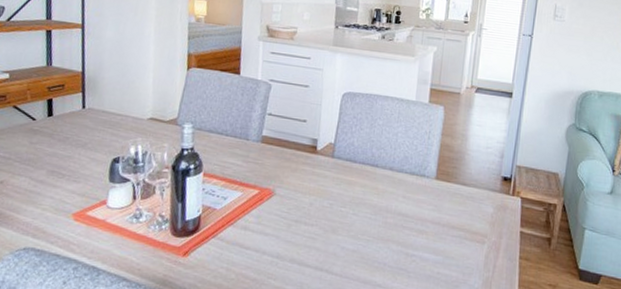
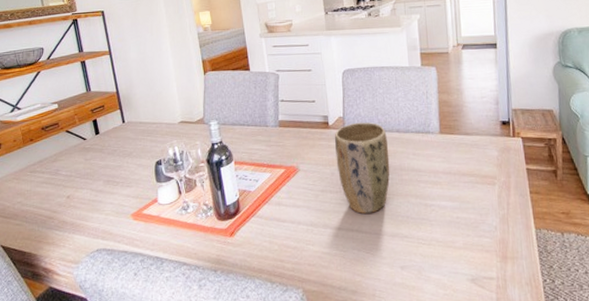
plant pot: none [317,152,378,254] -> present [335,122,390,214]

